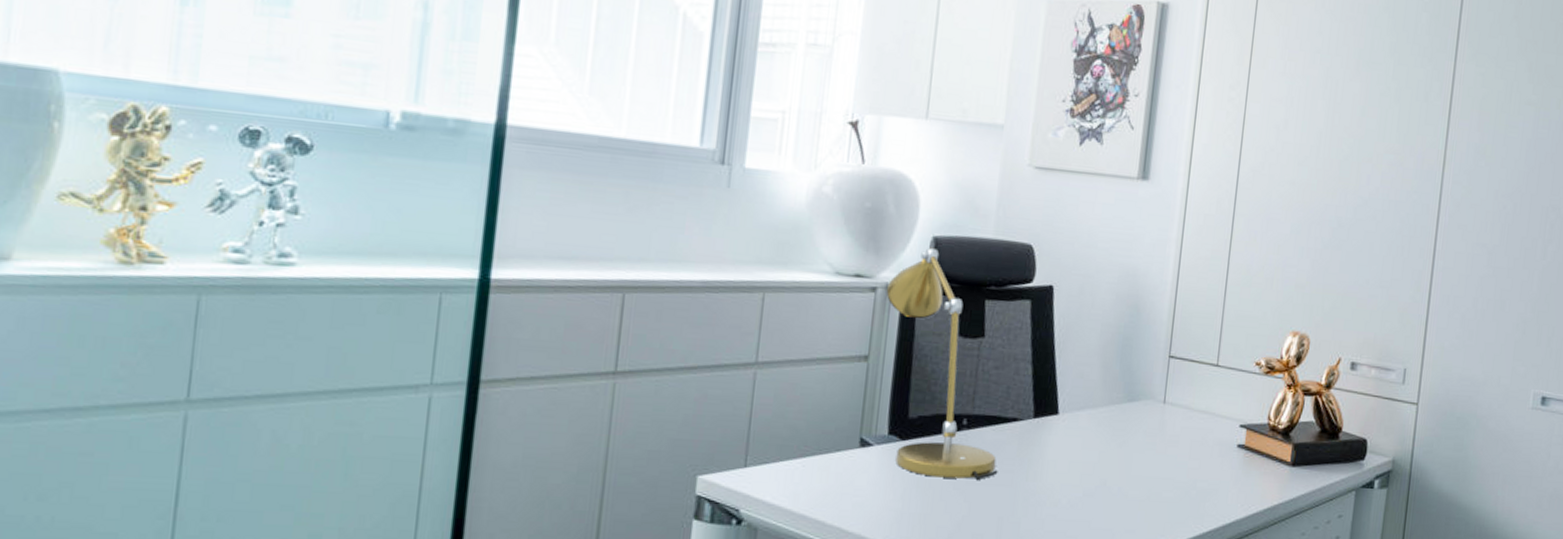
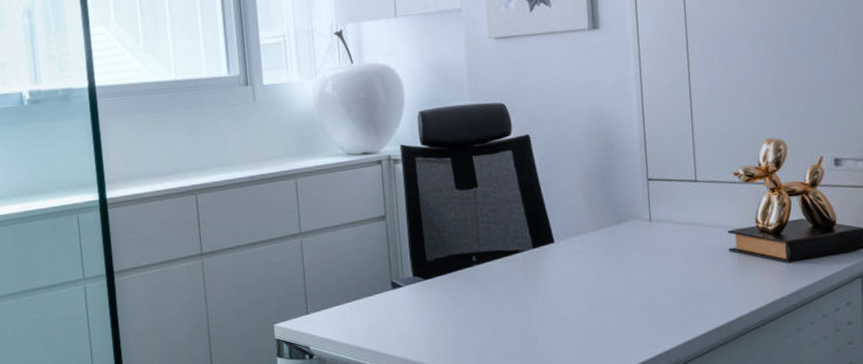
desk lamp: present [886,248,998,480] -> none [389,121,510,307]

